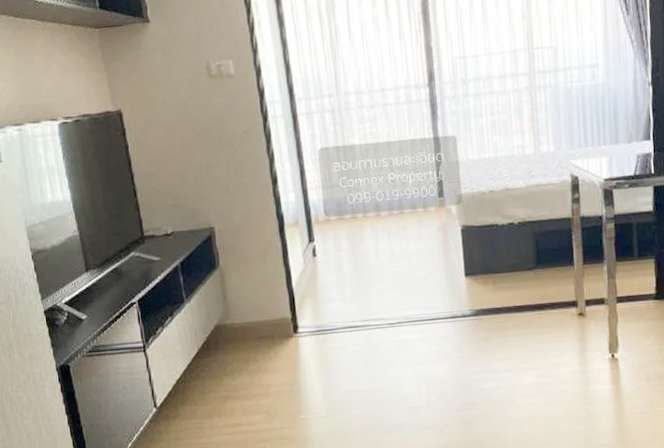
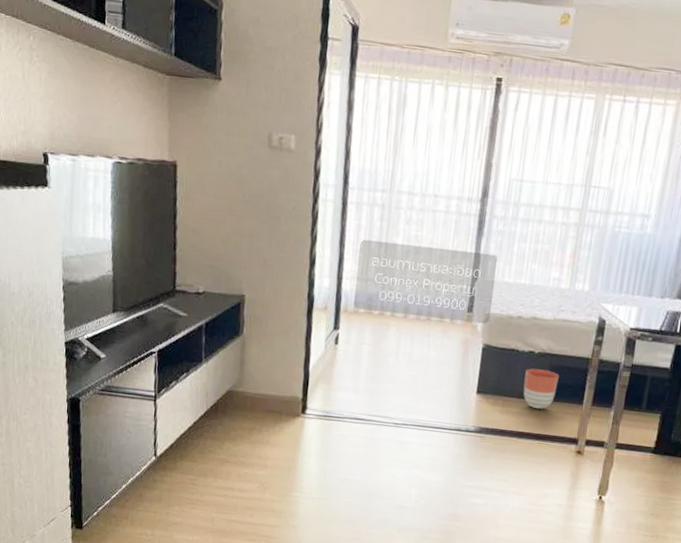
planter: none [509,238,545,280] -> present [523,368,559,410]

